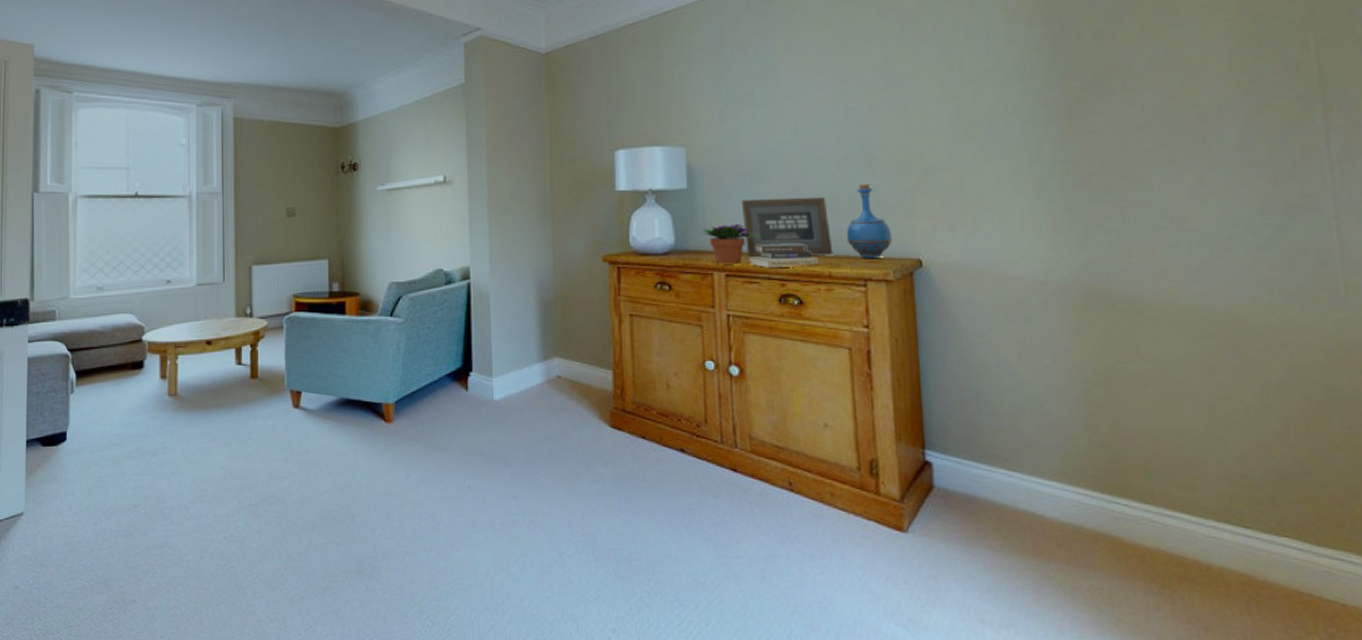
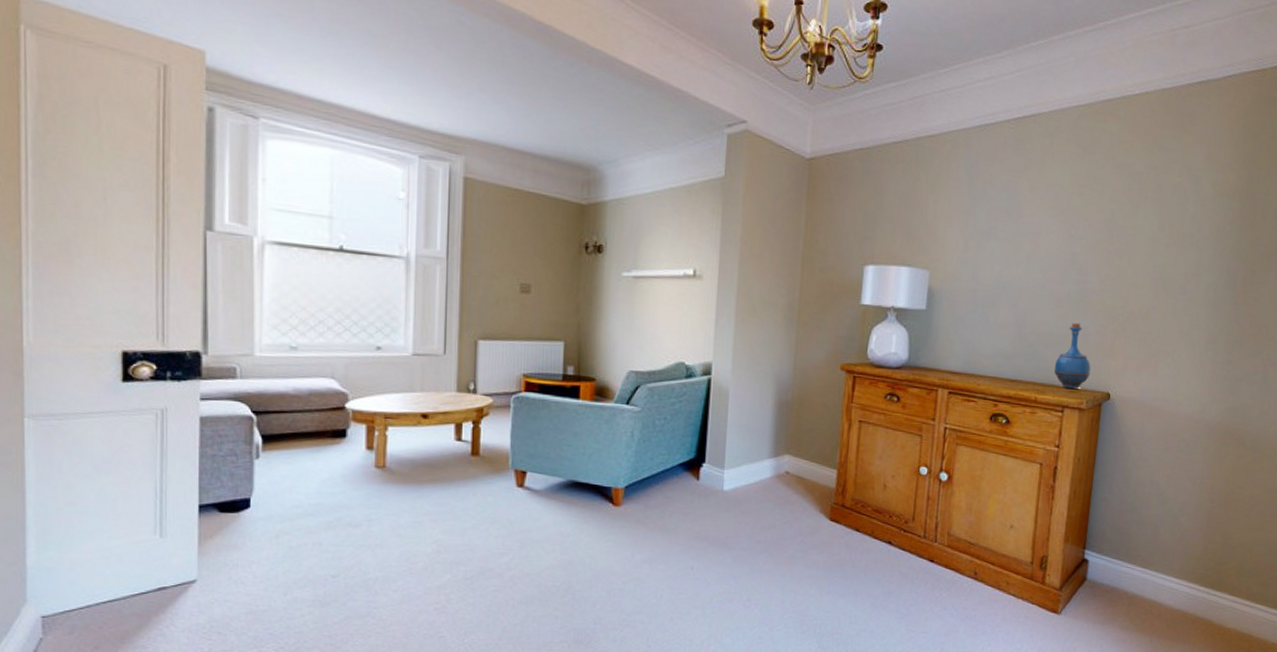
potted flower: present [700,223,761,264] -> none [932,346,984,383]
picture frame: present [741,196,834,258] -> none [969,325,1043,382]
books: present [749,243,819,268] -> none [970,366,1028,392]

